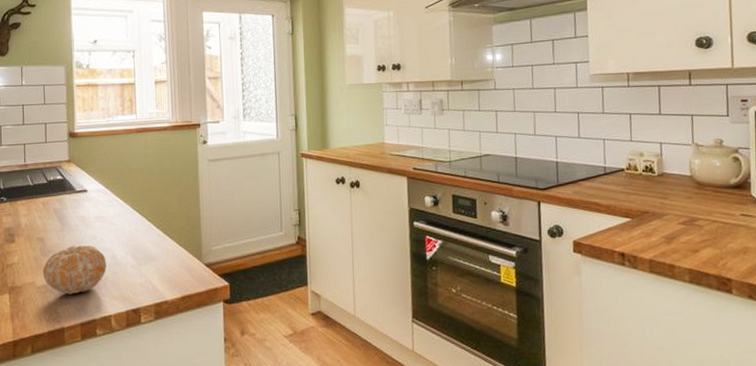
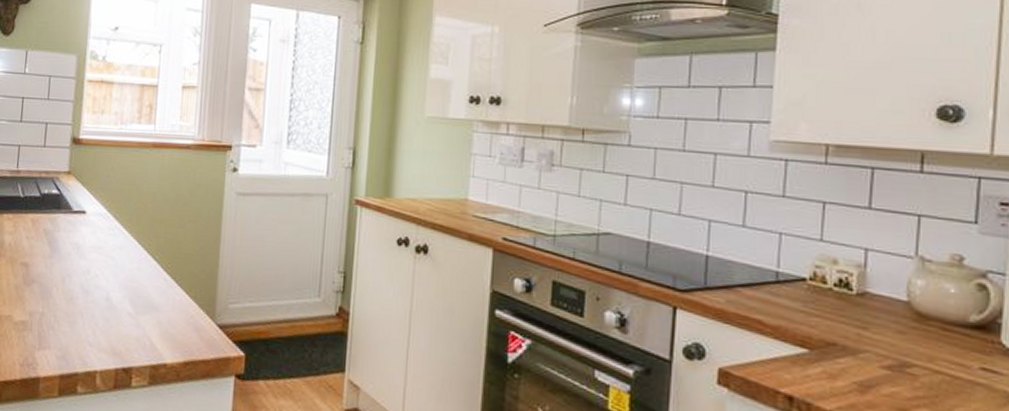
fruit: present [43,245,106,295] -> none [23,277,99,338]

